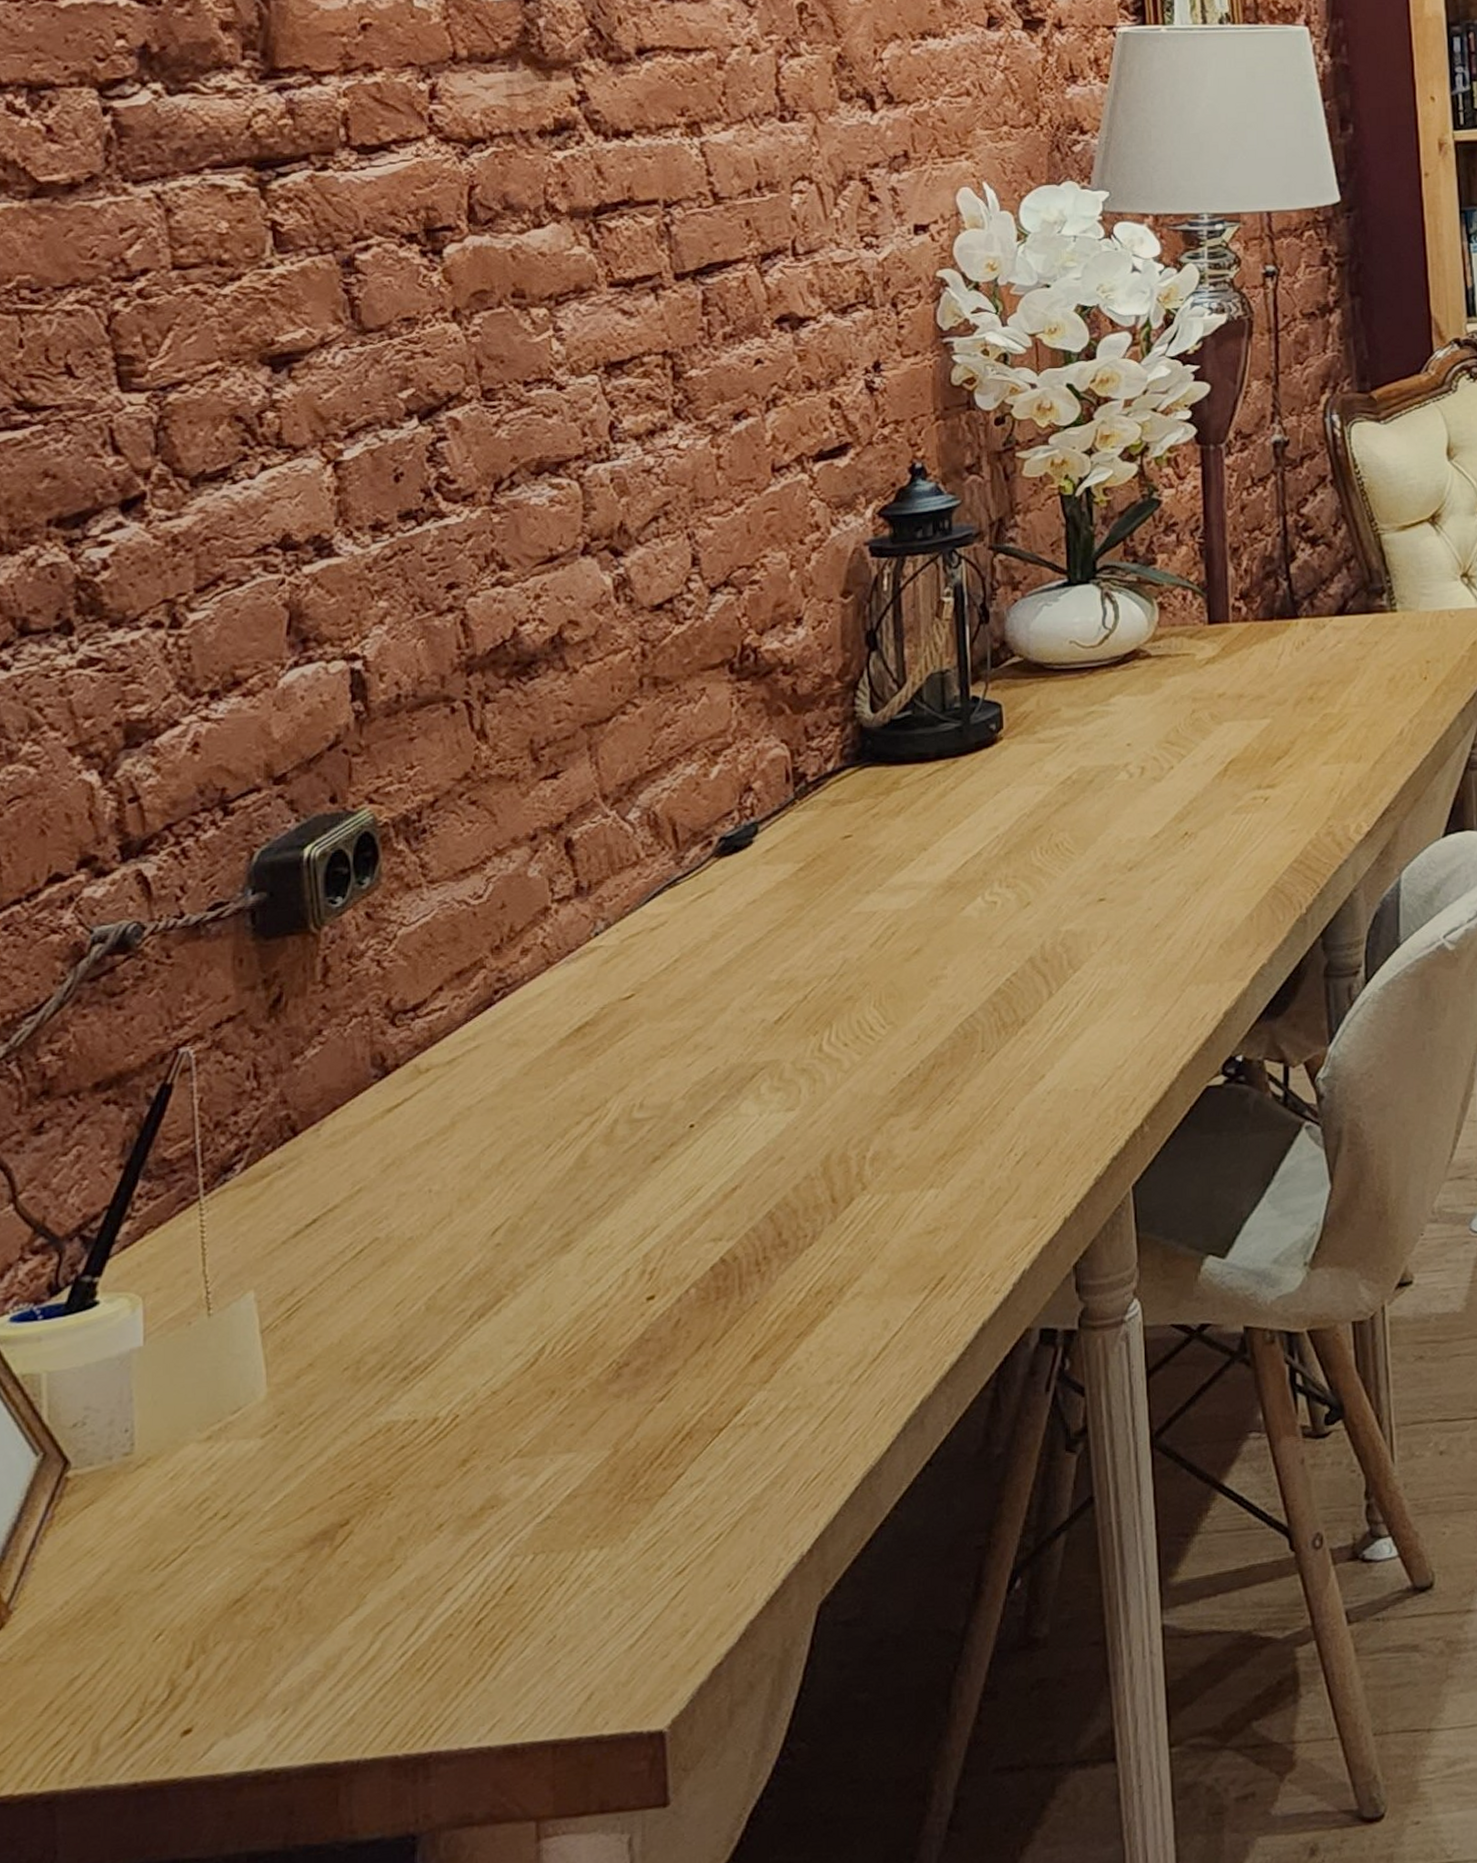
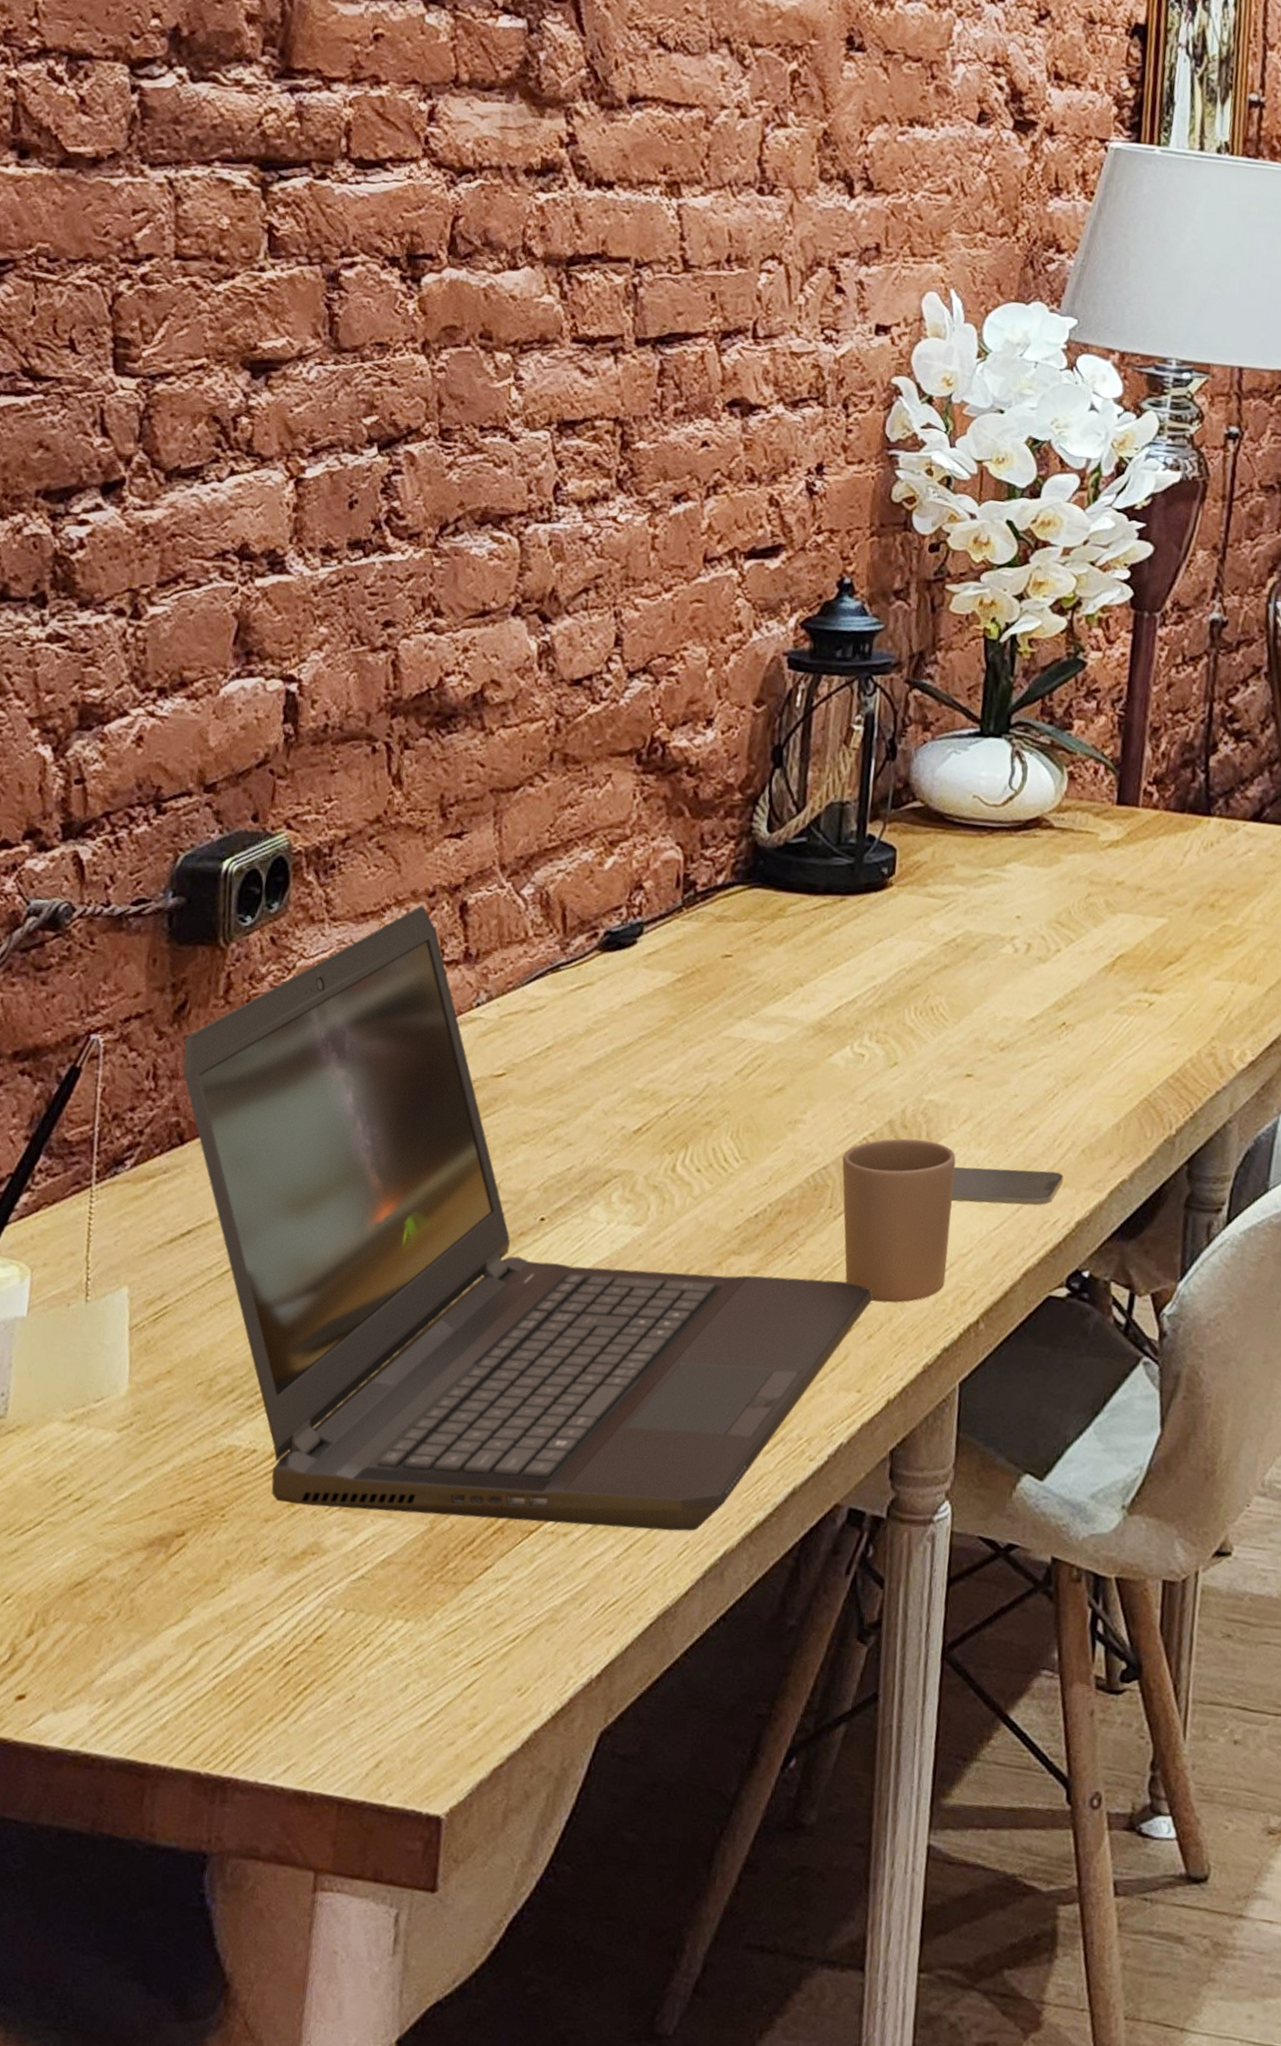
laptop computer: none [284,850,1037,1466] -> present [183,905,873,1531]
mug: none [988,968,1105,1129] -> present [842,1138,956,1303]
smartphone: none [1099,971,1206,1020] -> present [951,1167,1063,1206]

